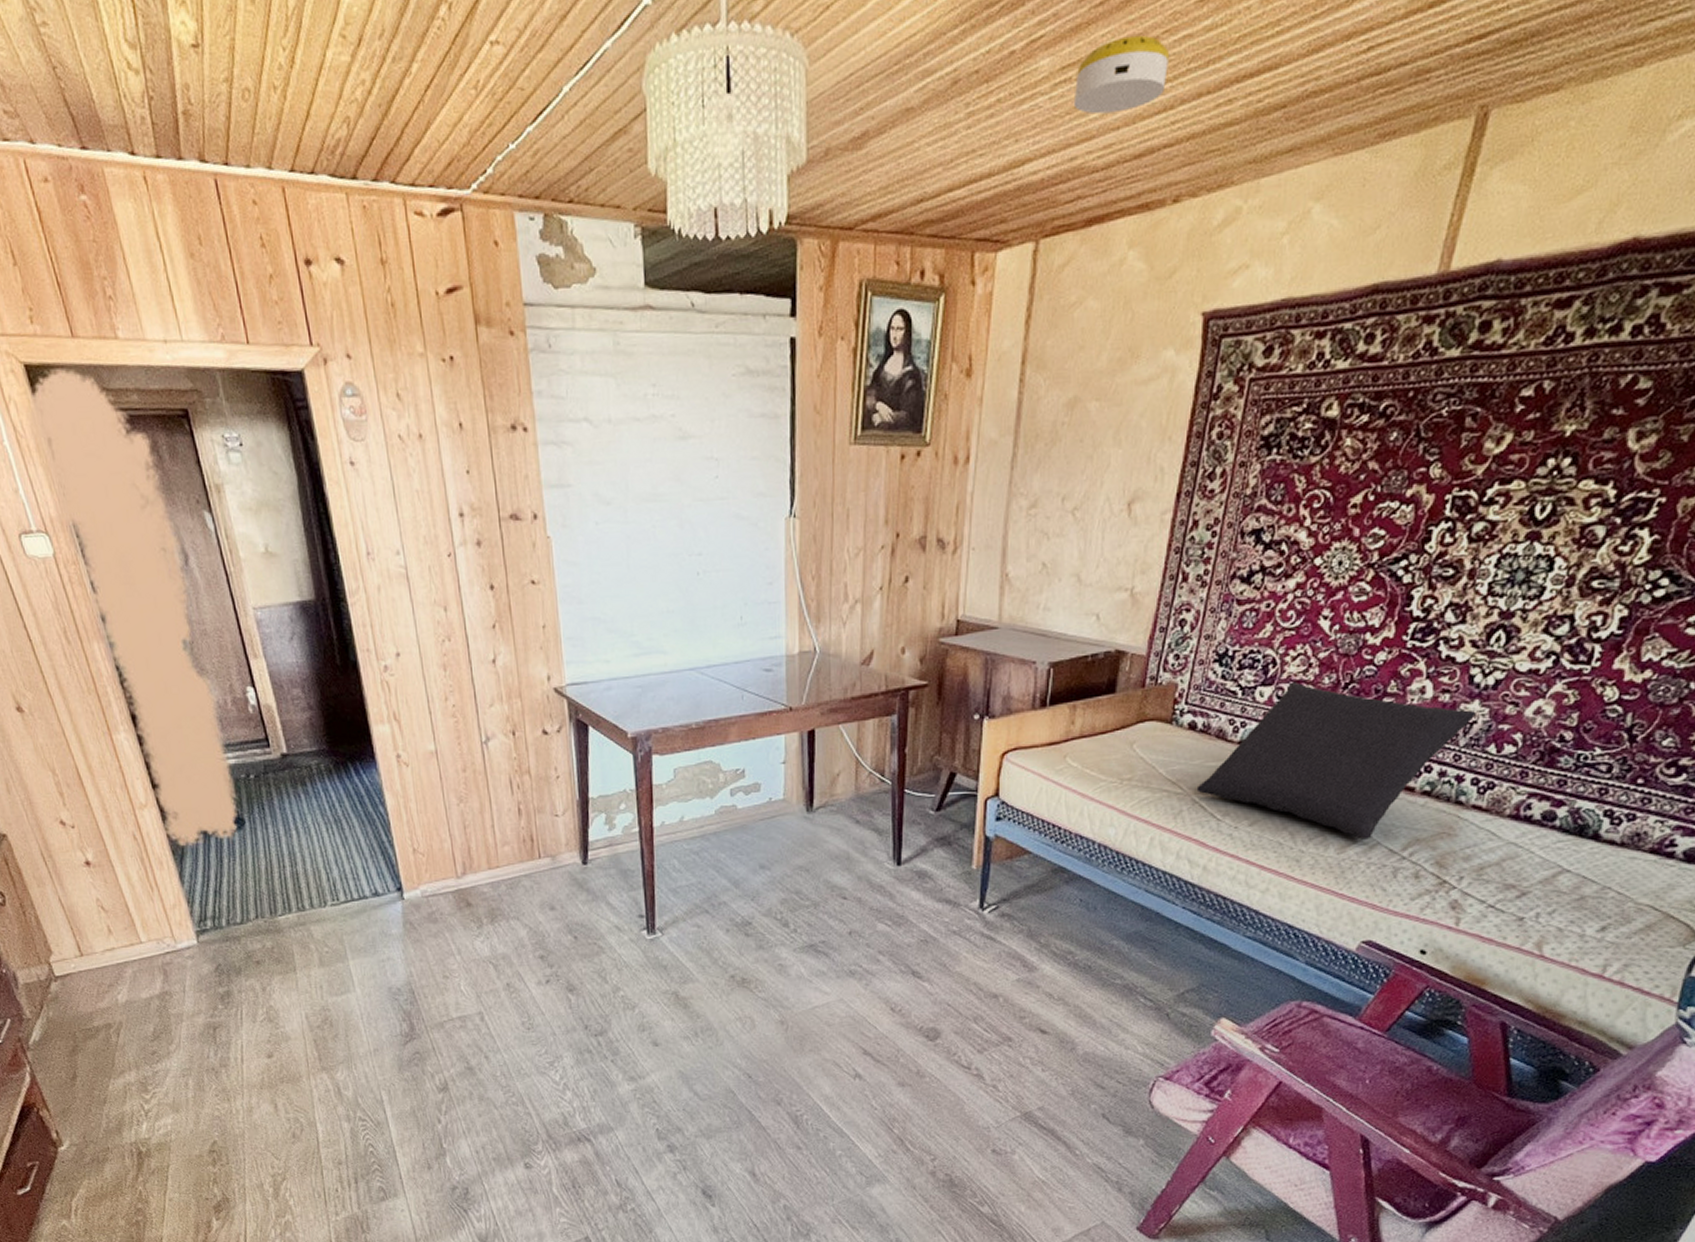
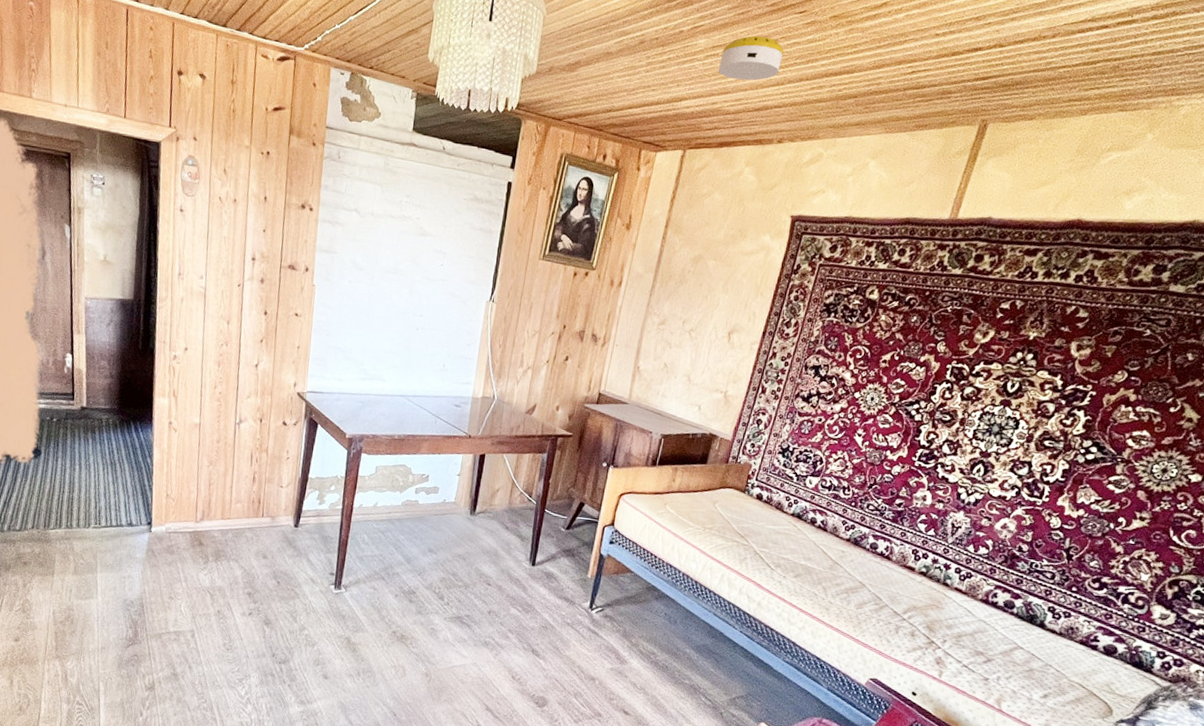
cushion: present [1196,681,1476,840] -> none [758,477,961,601]

